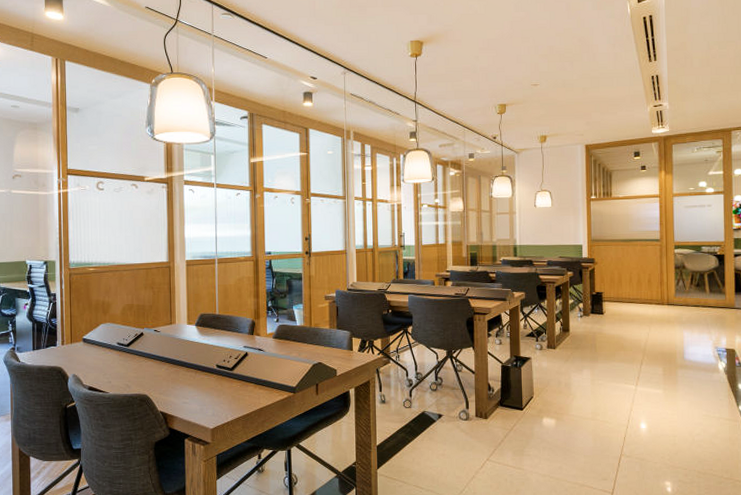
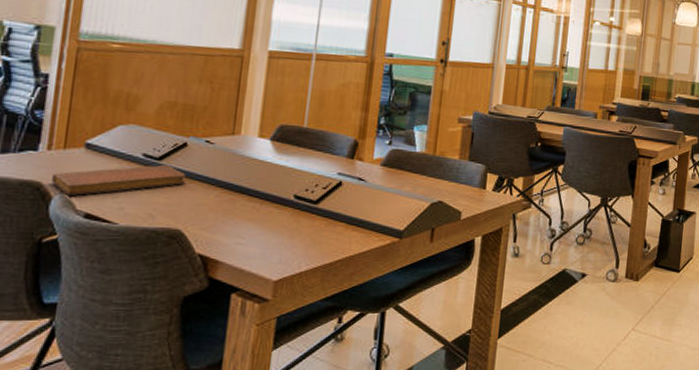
notebook: none [67,349,146,375] -> present [52,164,187,195]

